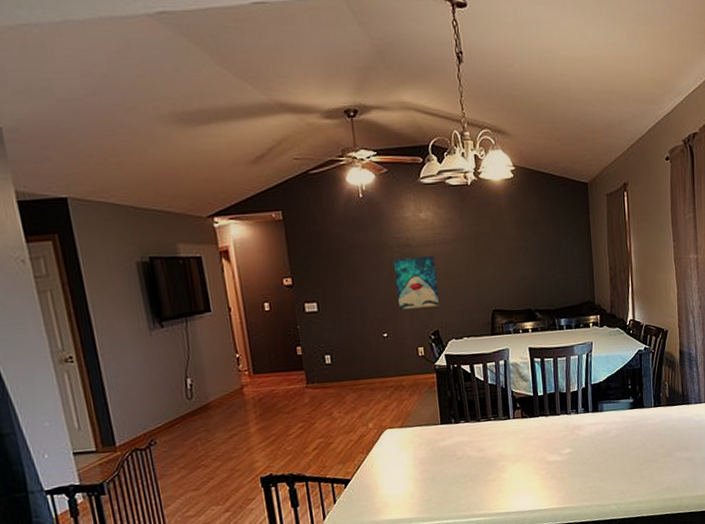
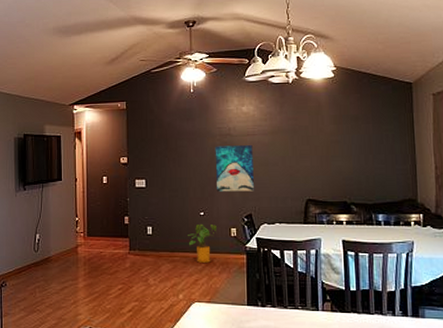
house plant: none [372,345,403,388] -> present [188,223,217,263]

